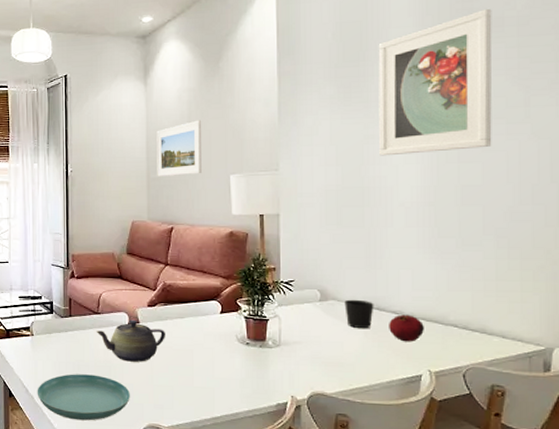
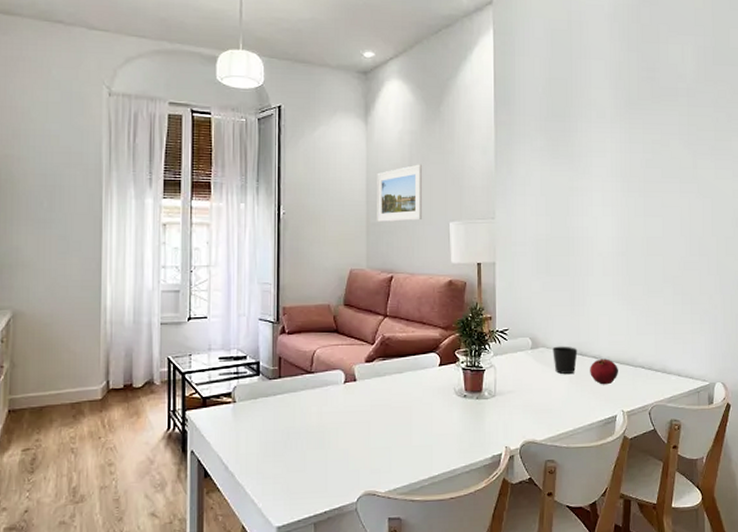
saucer: present [37,374,130,421] -> none [238,442,345,497]
teapot: present [96,319,165,362] -> none [309,377,383,425]
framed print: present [378,9,492,156] -> none [581,80,670,208]

